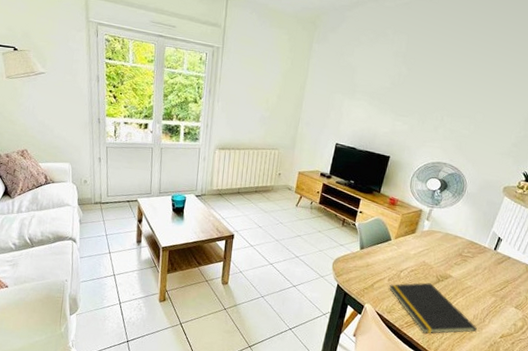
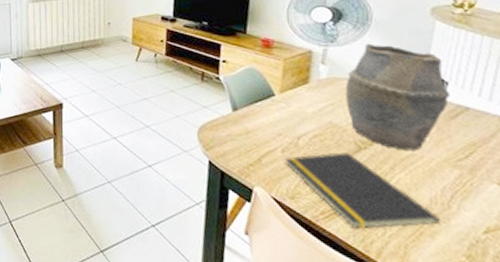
vase: none [436,208,502,284] -> present [345,43,450,151]

